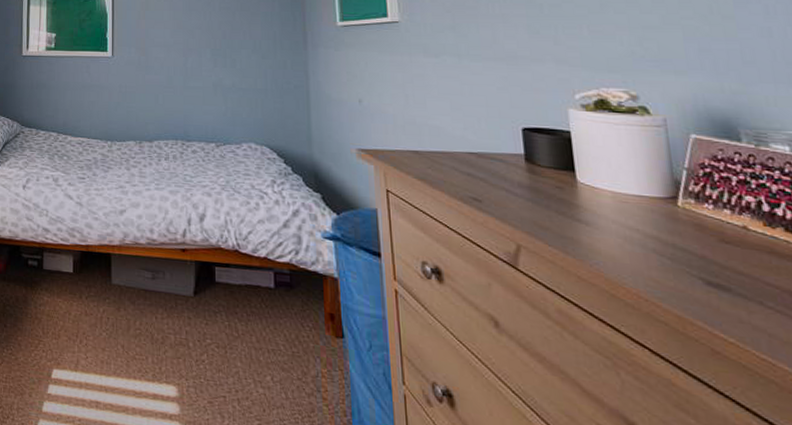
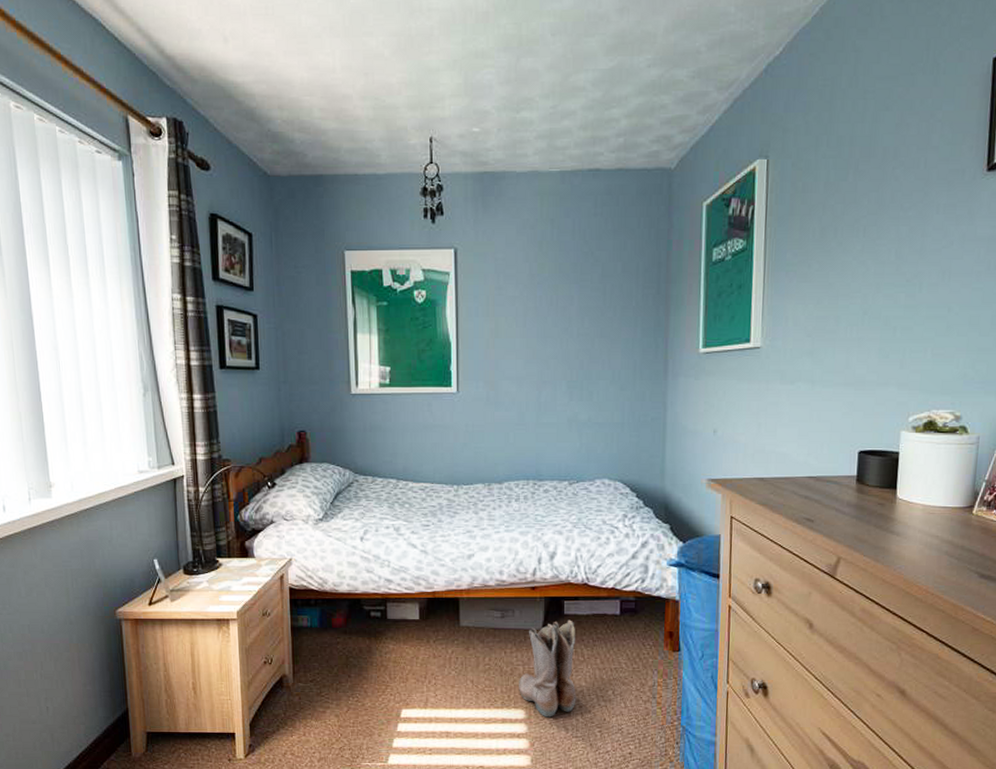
boots: none [170,288,232,400] -> present [519,620,577,718]

